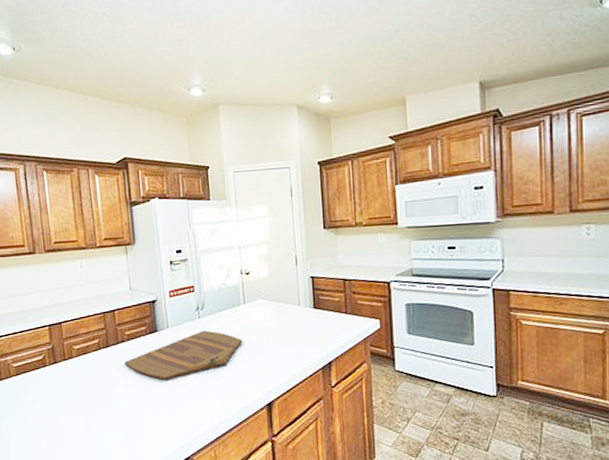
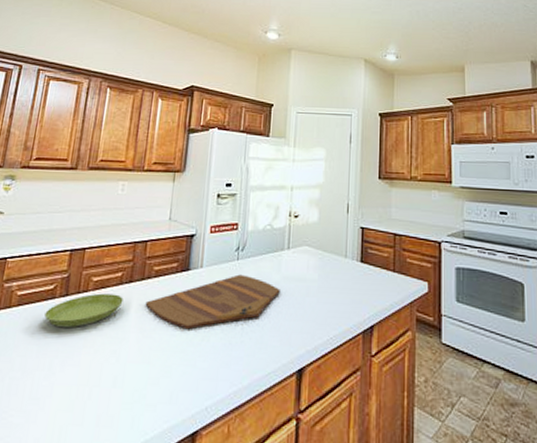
saucer: none [41,358,105,389] -> present [44,293,123,328]

